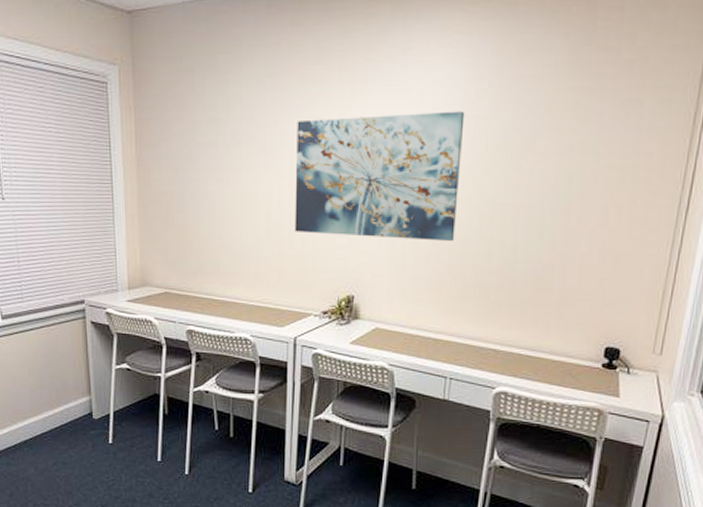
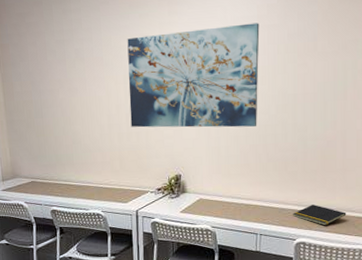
notepad: none [493,345,563,373] -> present [293,205,347,226]

